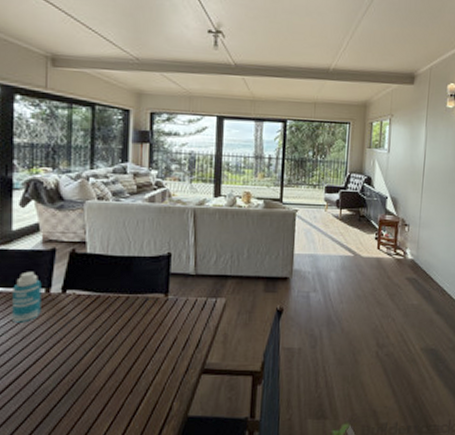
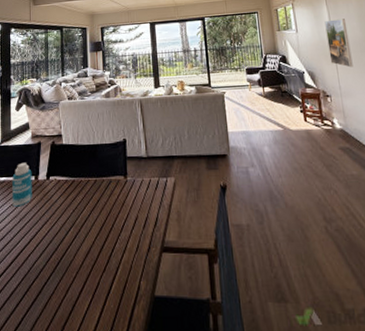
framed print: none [416,143,442,198] -> present [324,19,353,68]

